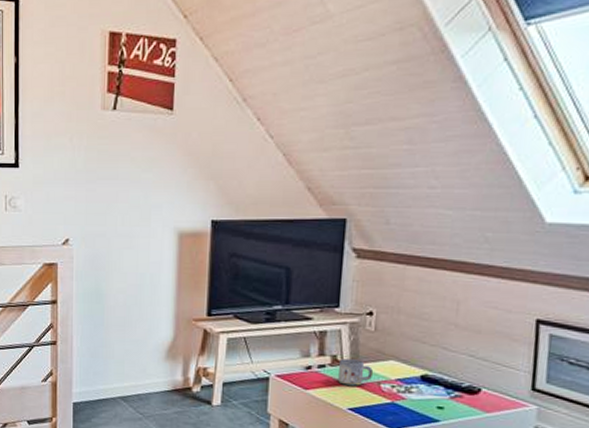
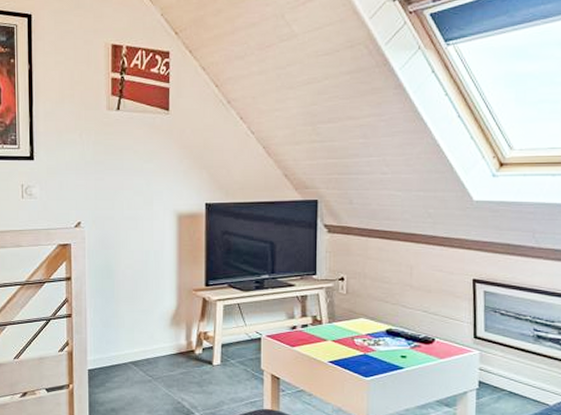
mug: present [338,359,374,386] -> none [319,319,348,342]

